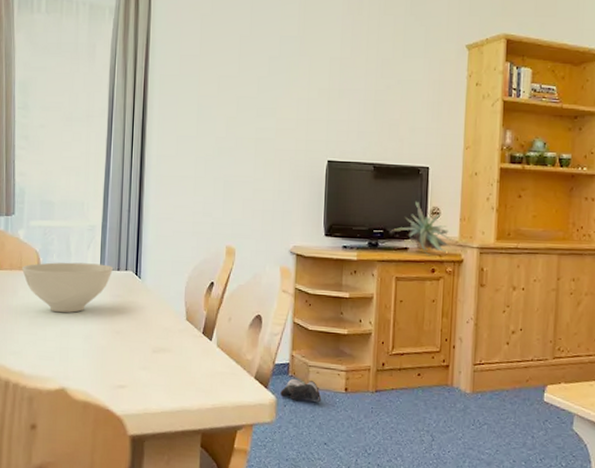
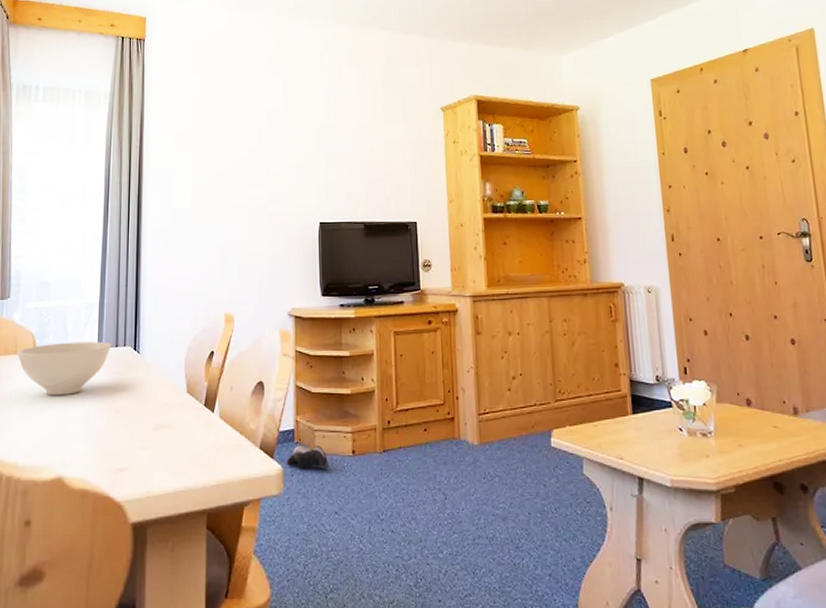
plant: present [390,201,455,256] -> none [385,255,448,308]

